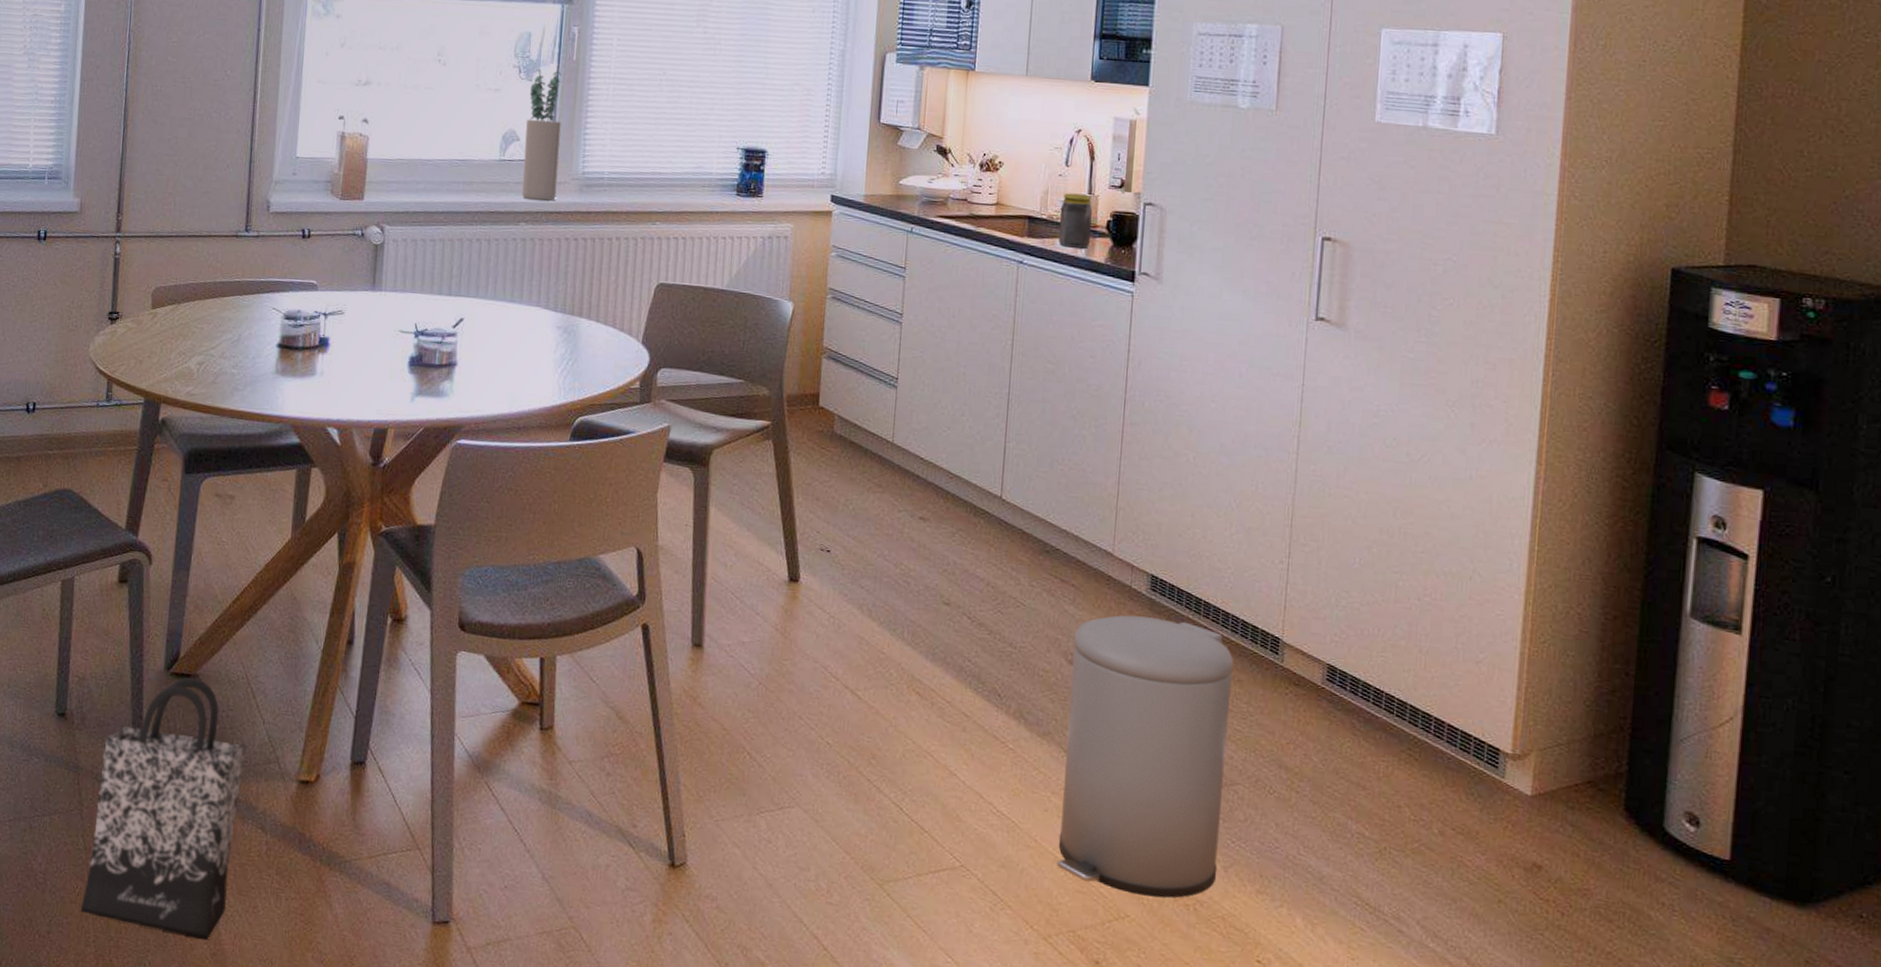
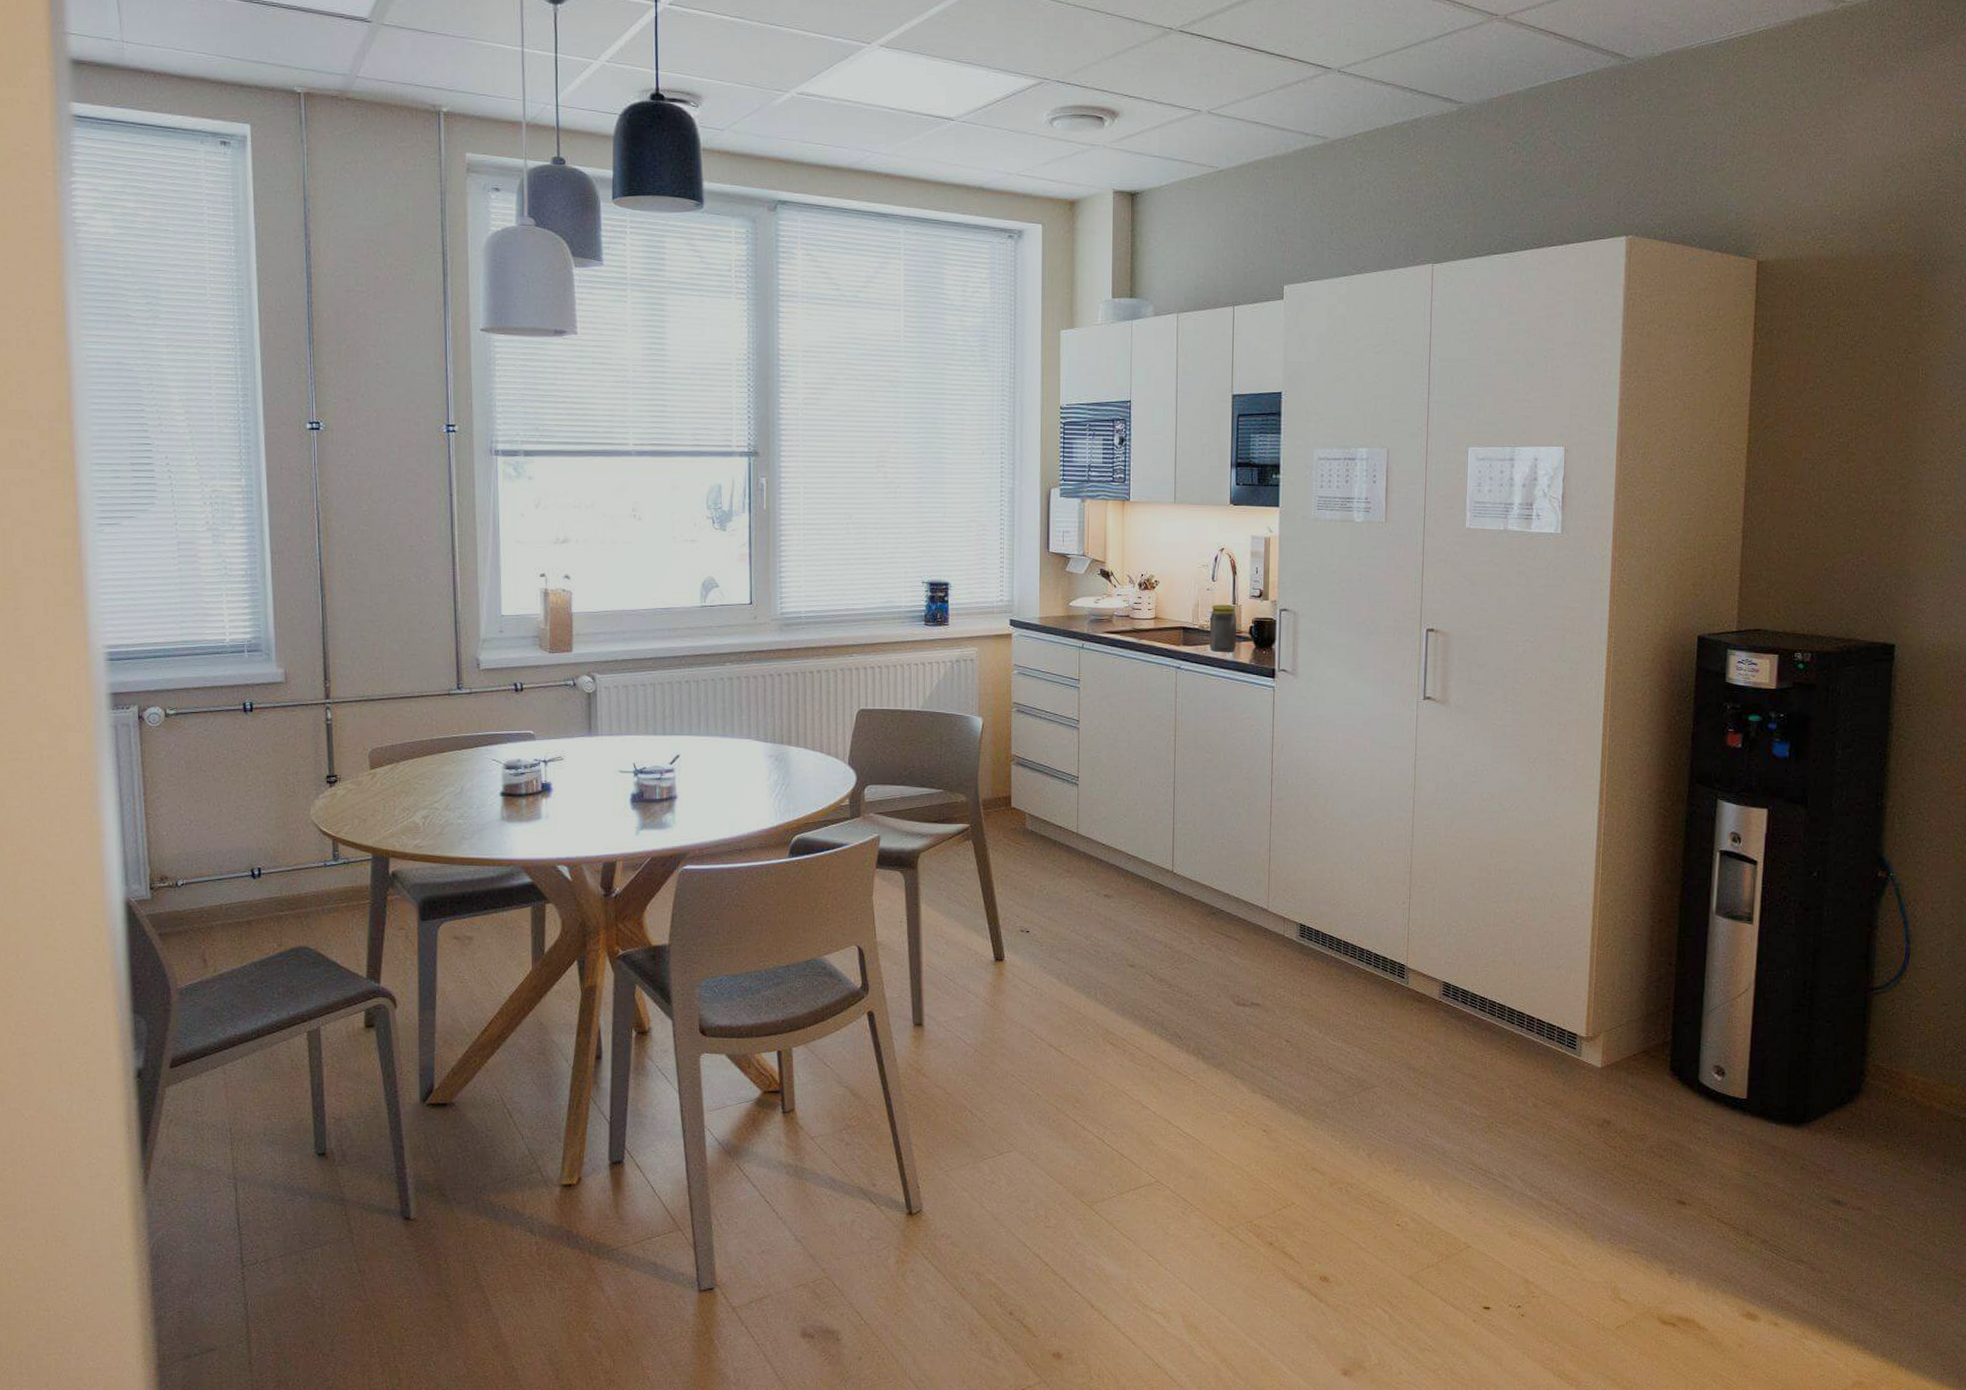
shopping bag: present [80,677,247,940] -> none [361,1106,508,1335]
vase: present [522,65,561,201] -> none [723,515,758,641]
pedal bin: present [1057,615,1234,898] -> none [1234,959,1369,1185]

